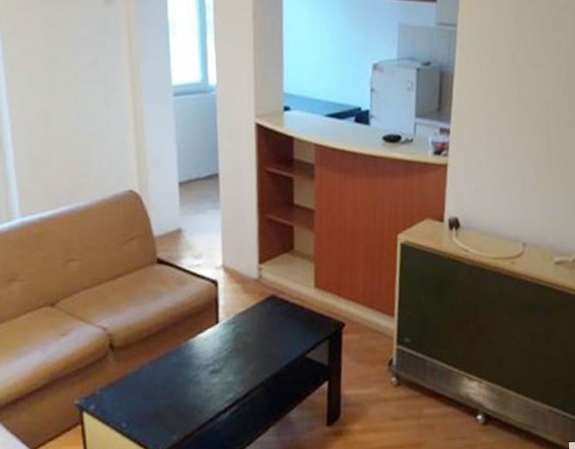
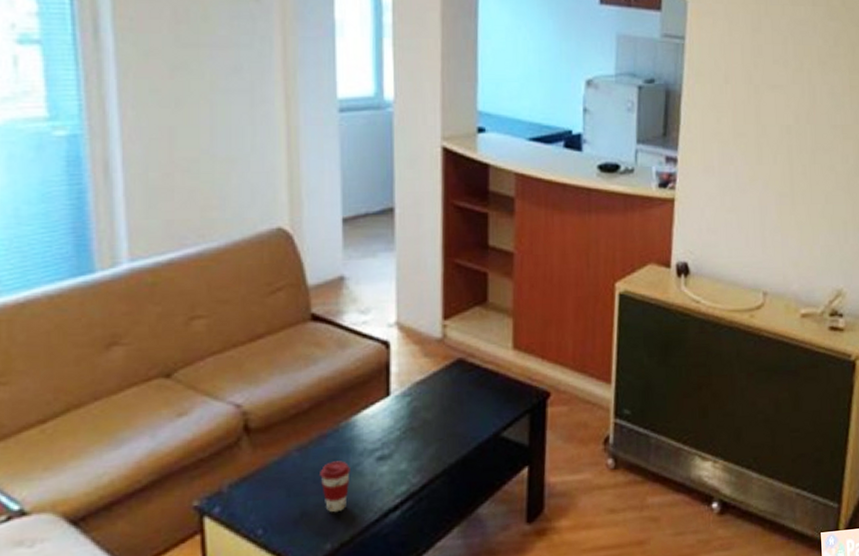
coffee cup: none [167,373,190,413] -> present [320,461,350,513]

